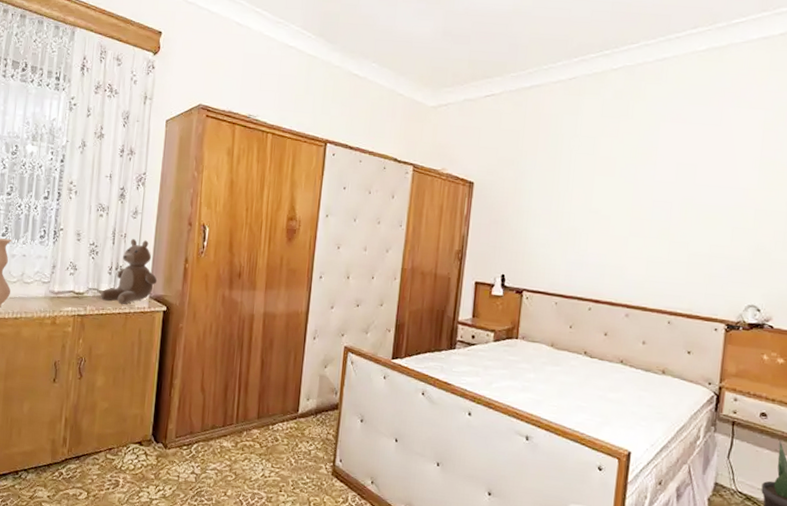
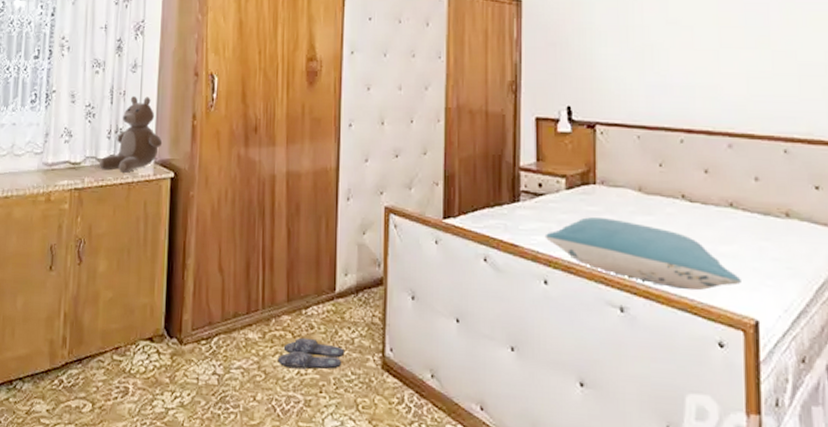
slippers: none [246,447,302,474] -> present [277,337,344,369]
pillow: none [472,365,622,427] -> present [544,217,741,291]

